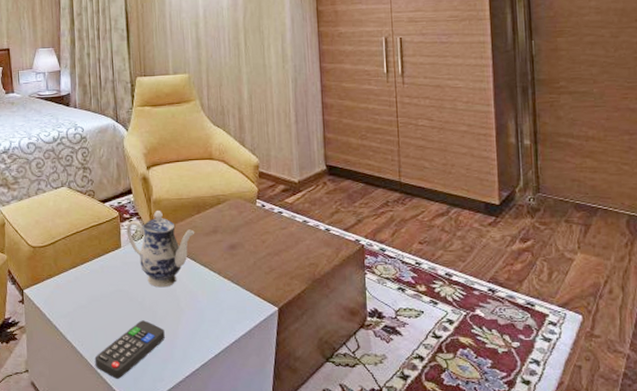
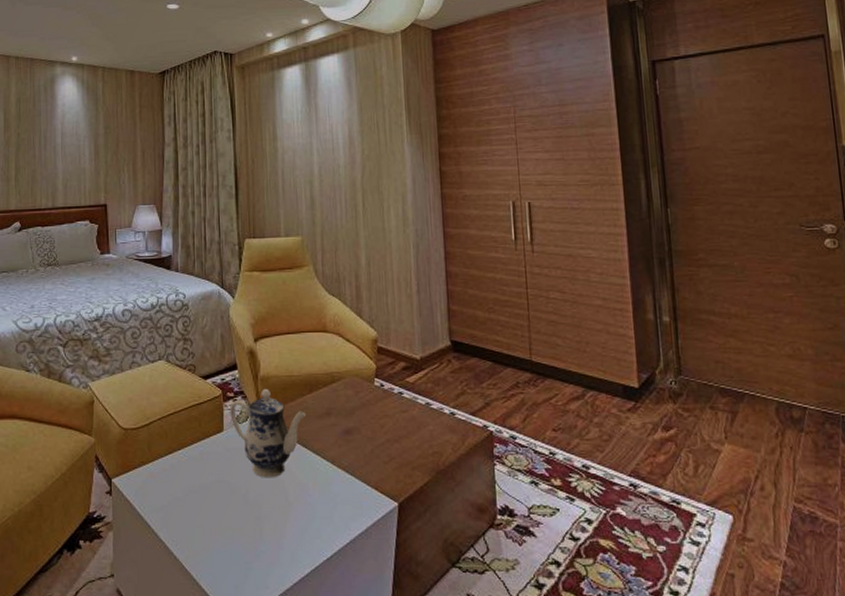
remote control: present [94,320,165,380] -> none [190,516,271,587]

